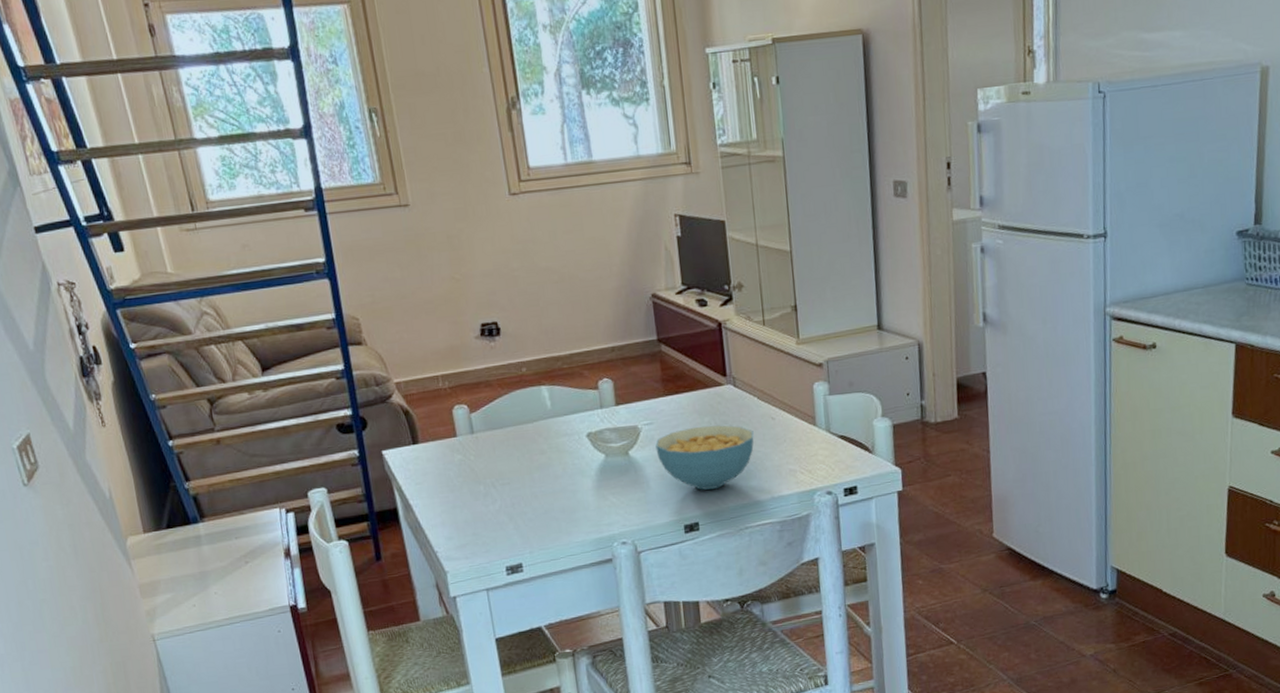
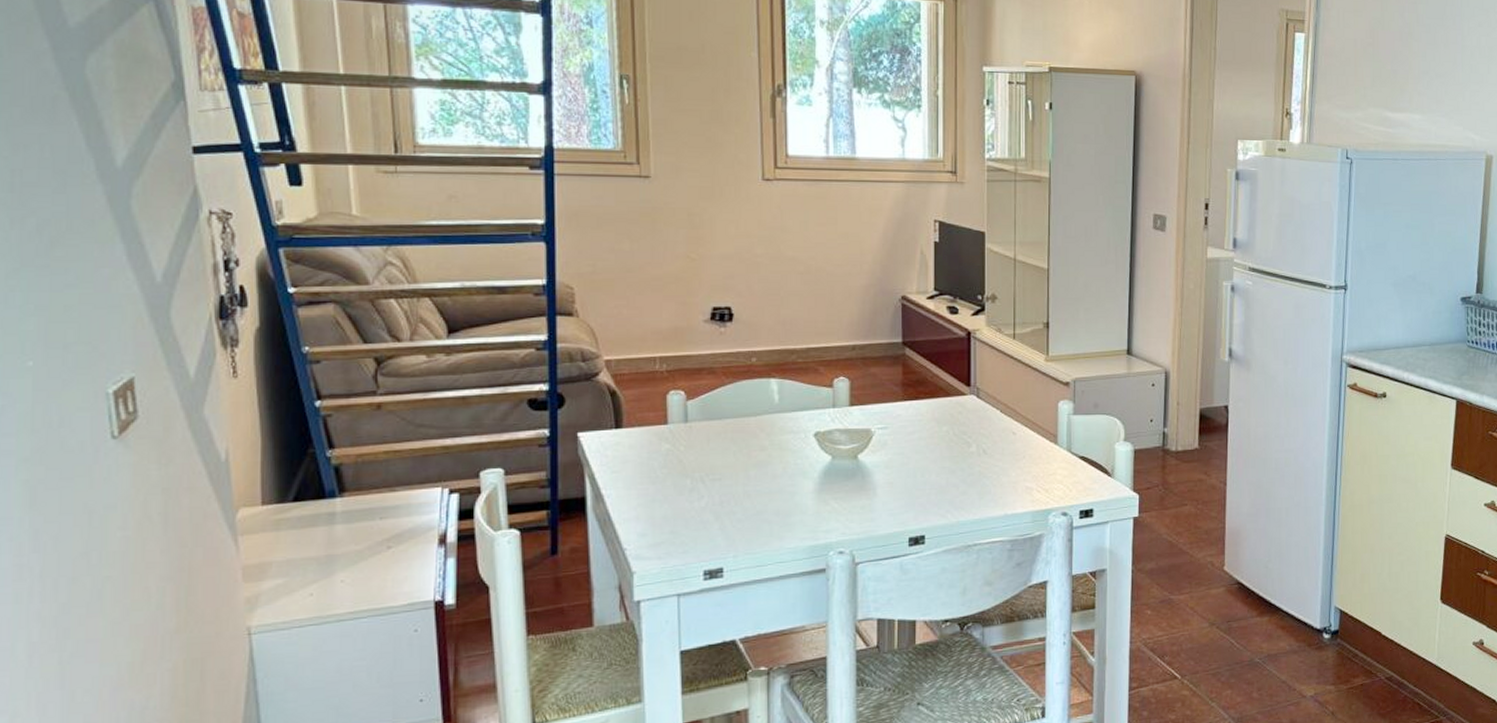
cereal bowl: present [655,425,754,490] -> none [888,435,993,502]

